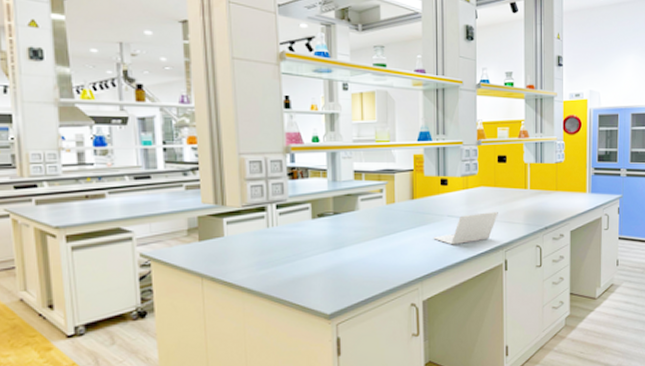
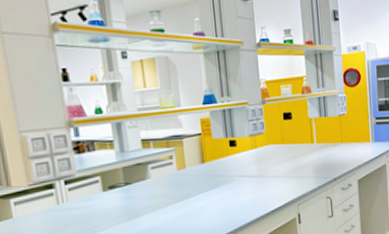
laptop: present [433,211,498,245] -> none [226,167,288,204]

